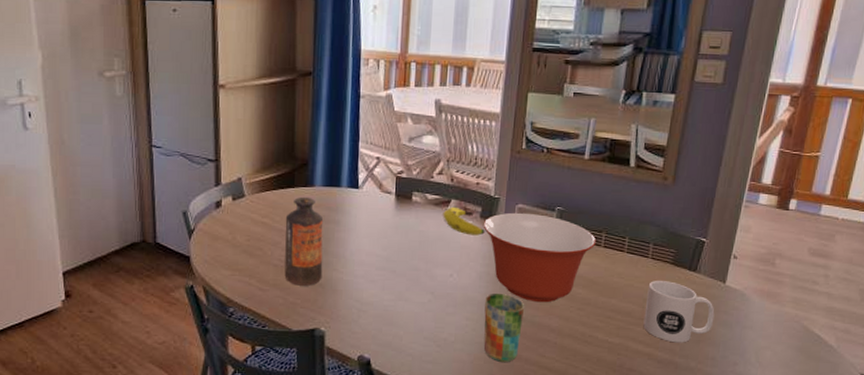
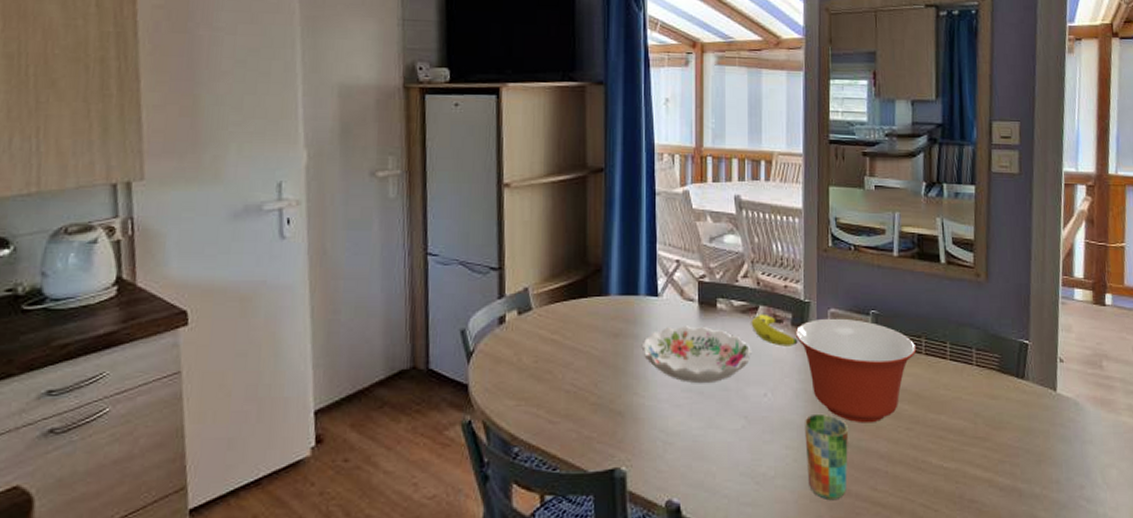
bottle: present [284,196,324,286] -> none [577,307,622,415]
decorative bowl: none [342,214,441,264] -> present [641,326,751,384]
mug: present [643,281,715,343] -> none [977,391,1052,465]

